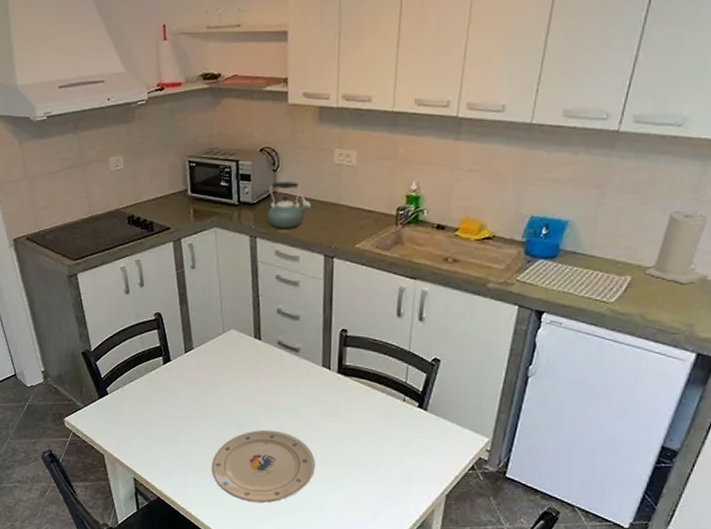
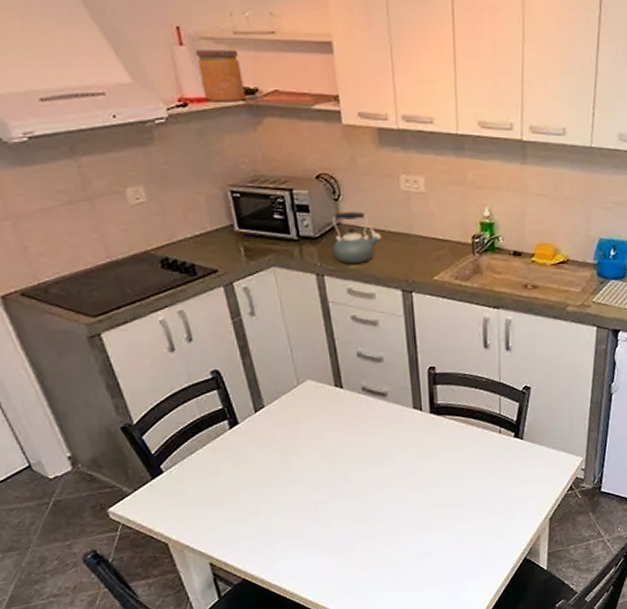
jar: none [175,42,210,86] -> present [195,49,246,102]
plate: present [212,429,315,503] -> none [303,483,418,564]

